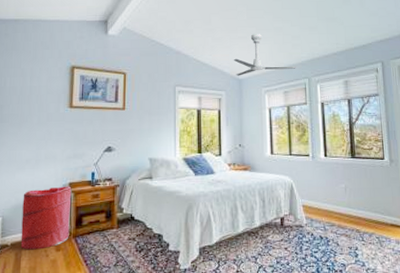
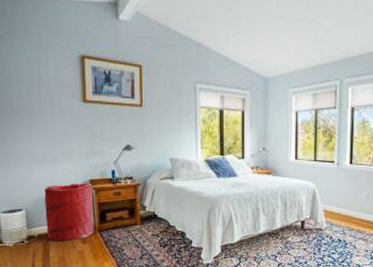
ceiling fan: present [233,34,296,76] -> none [259,26,328,74]

